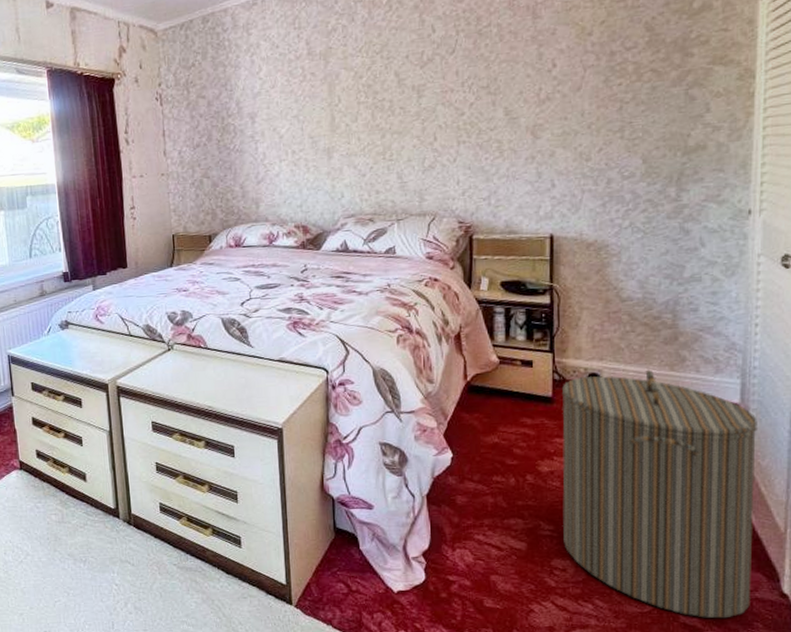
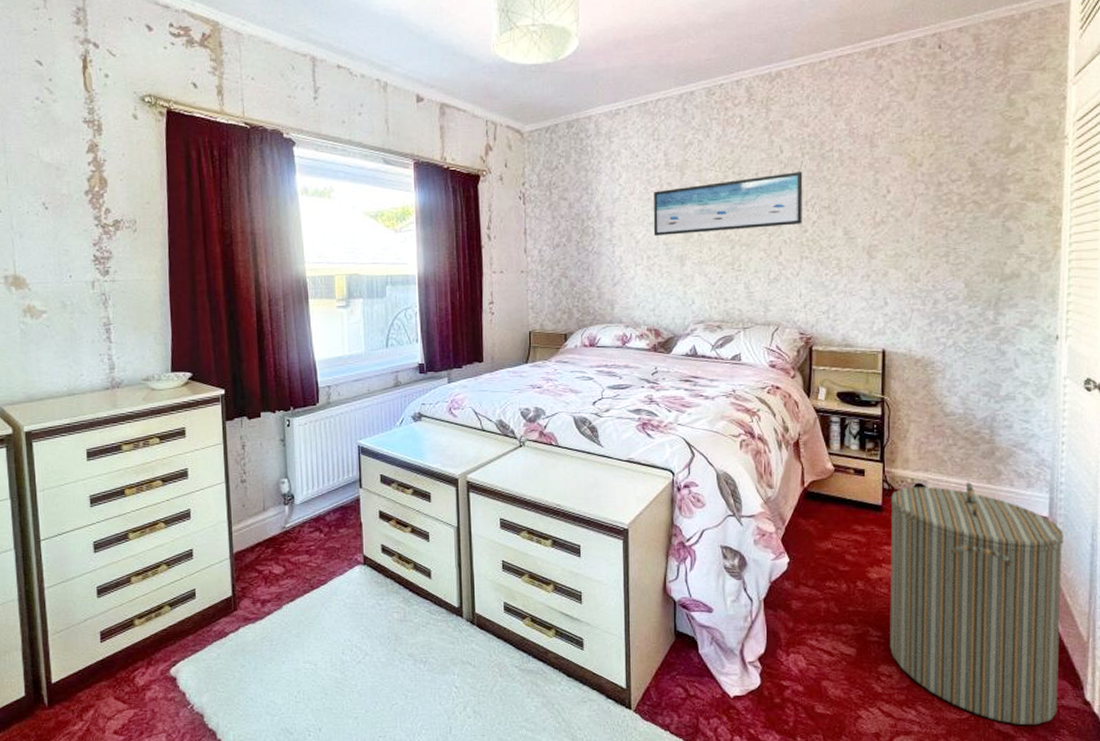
wall art: none [296,51,459,130] -> present [653,172,803,237]

